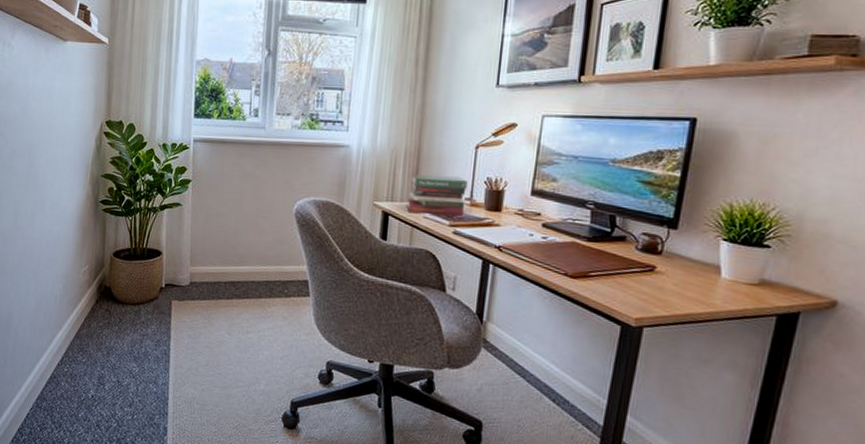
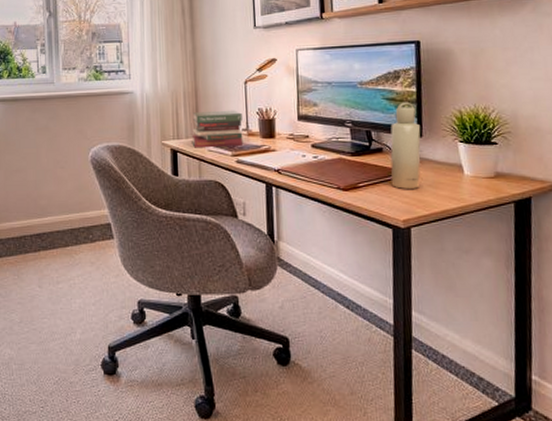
bottle: none [629,187,678,286] -> present [390,101,421,189]

